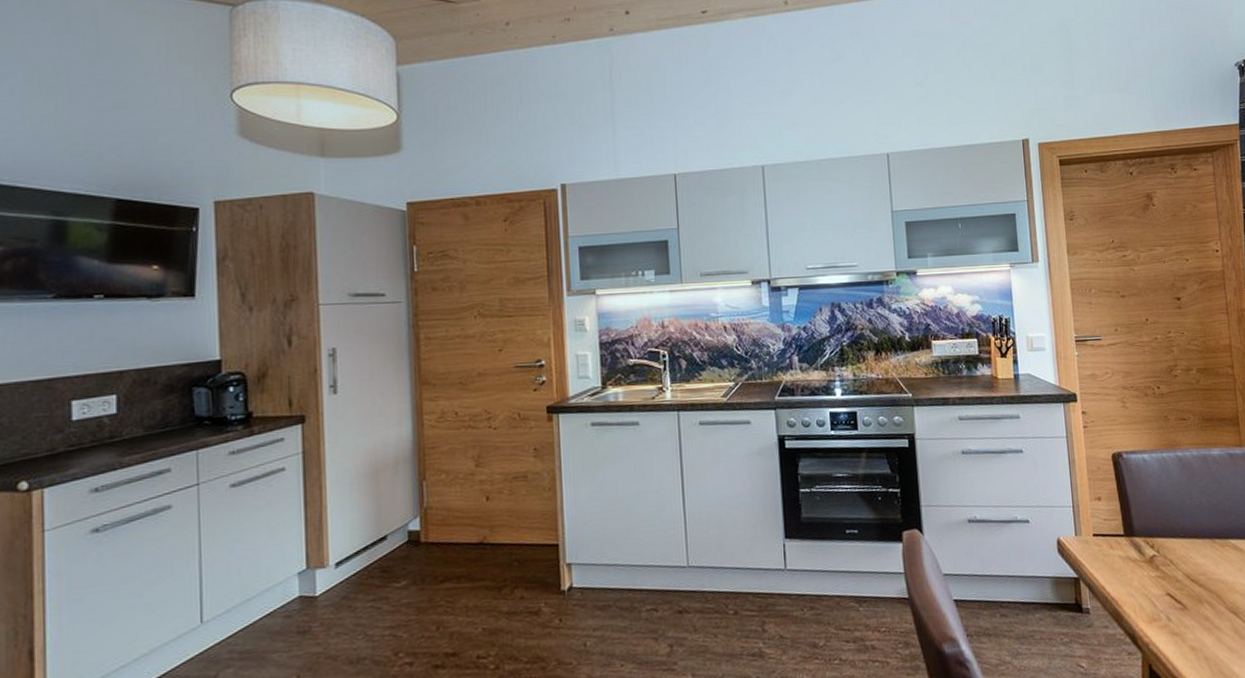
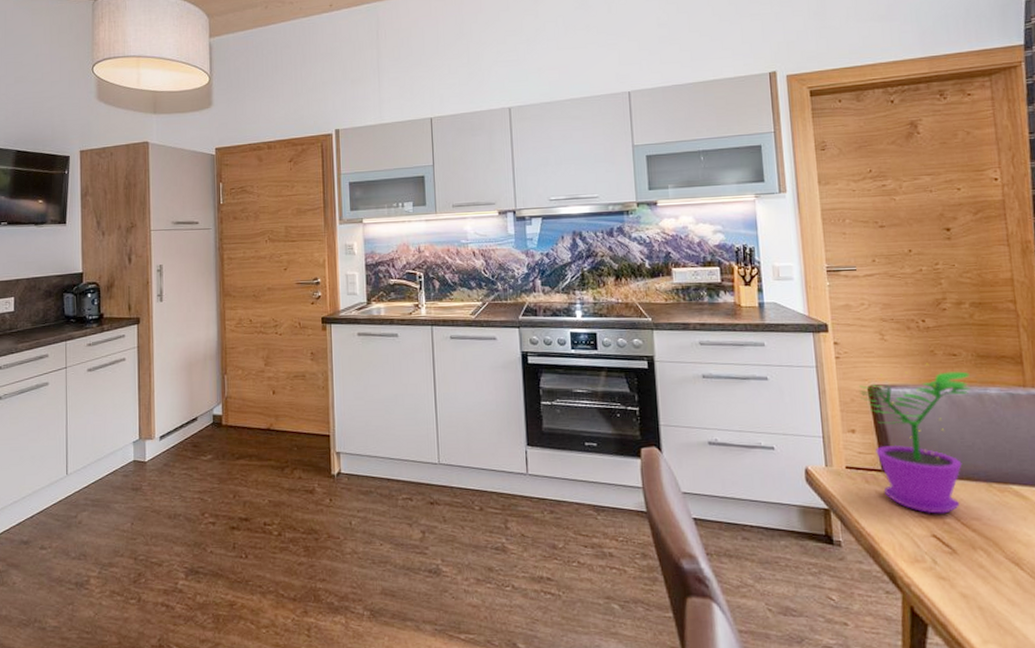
flower pot: none [1104,428,1198,574] -> present [859,363,971,514]

